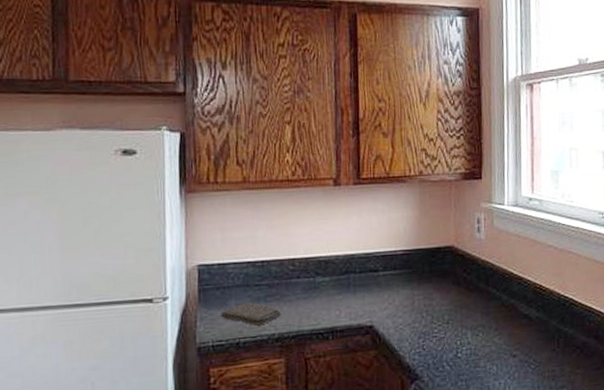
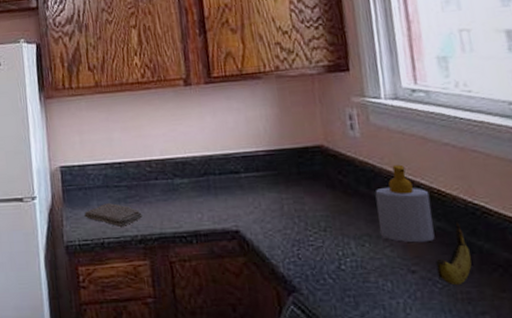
soap bottle: none [491,263,534,331] -> present [375,164,435,243]
banana: none [532,312,558,366] -> present [435,222,472,286]

